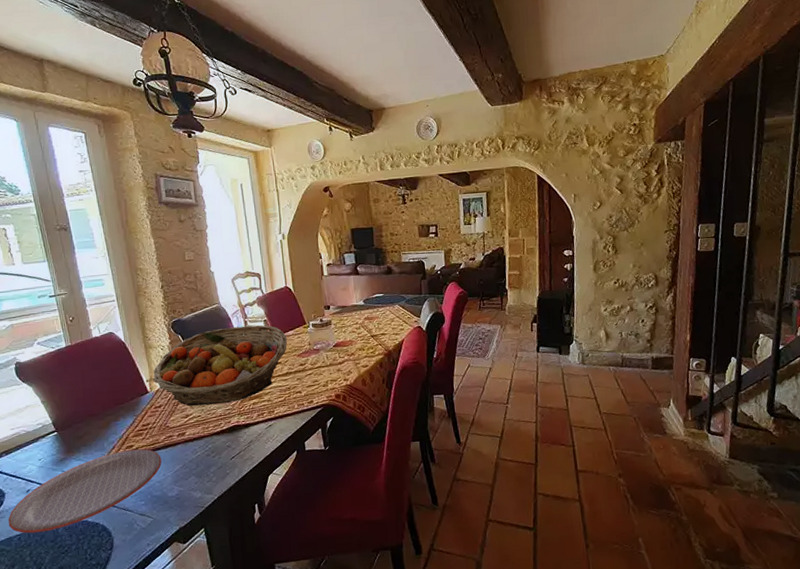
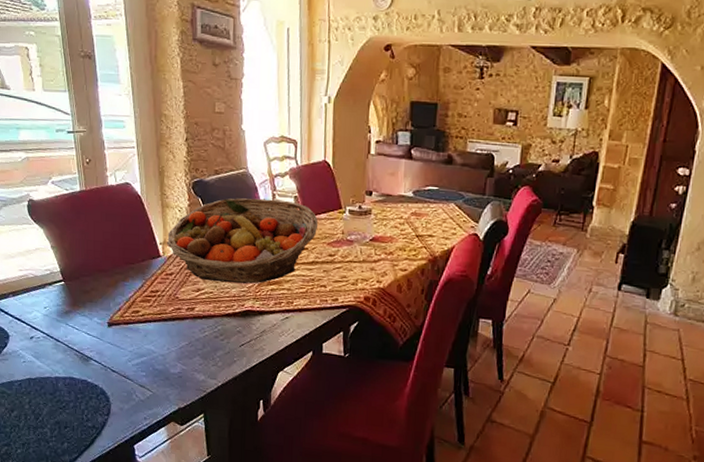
plate: present [8,448,162,534] -> none [11,314,167,383]

